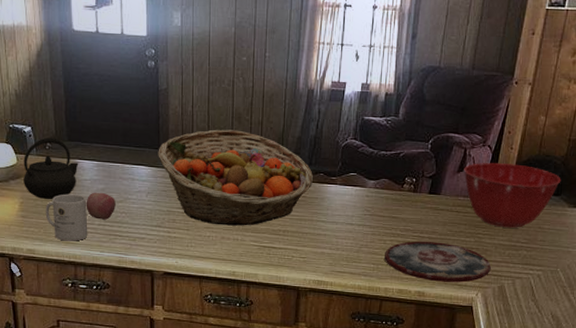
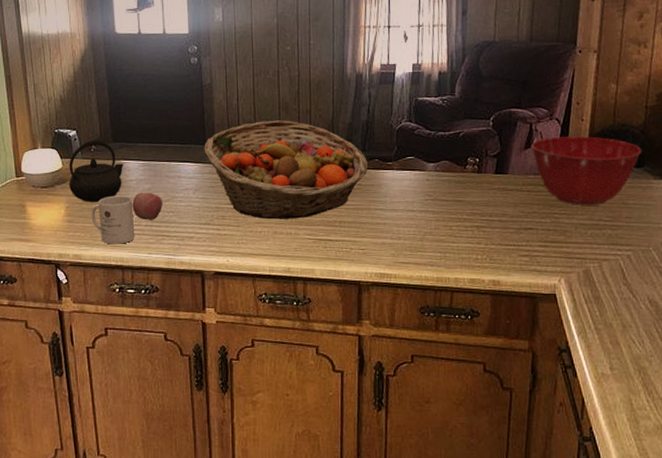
plate: present [385,241,491,283] -> none [452,225,573,269]

